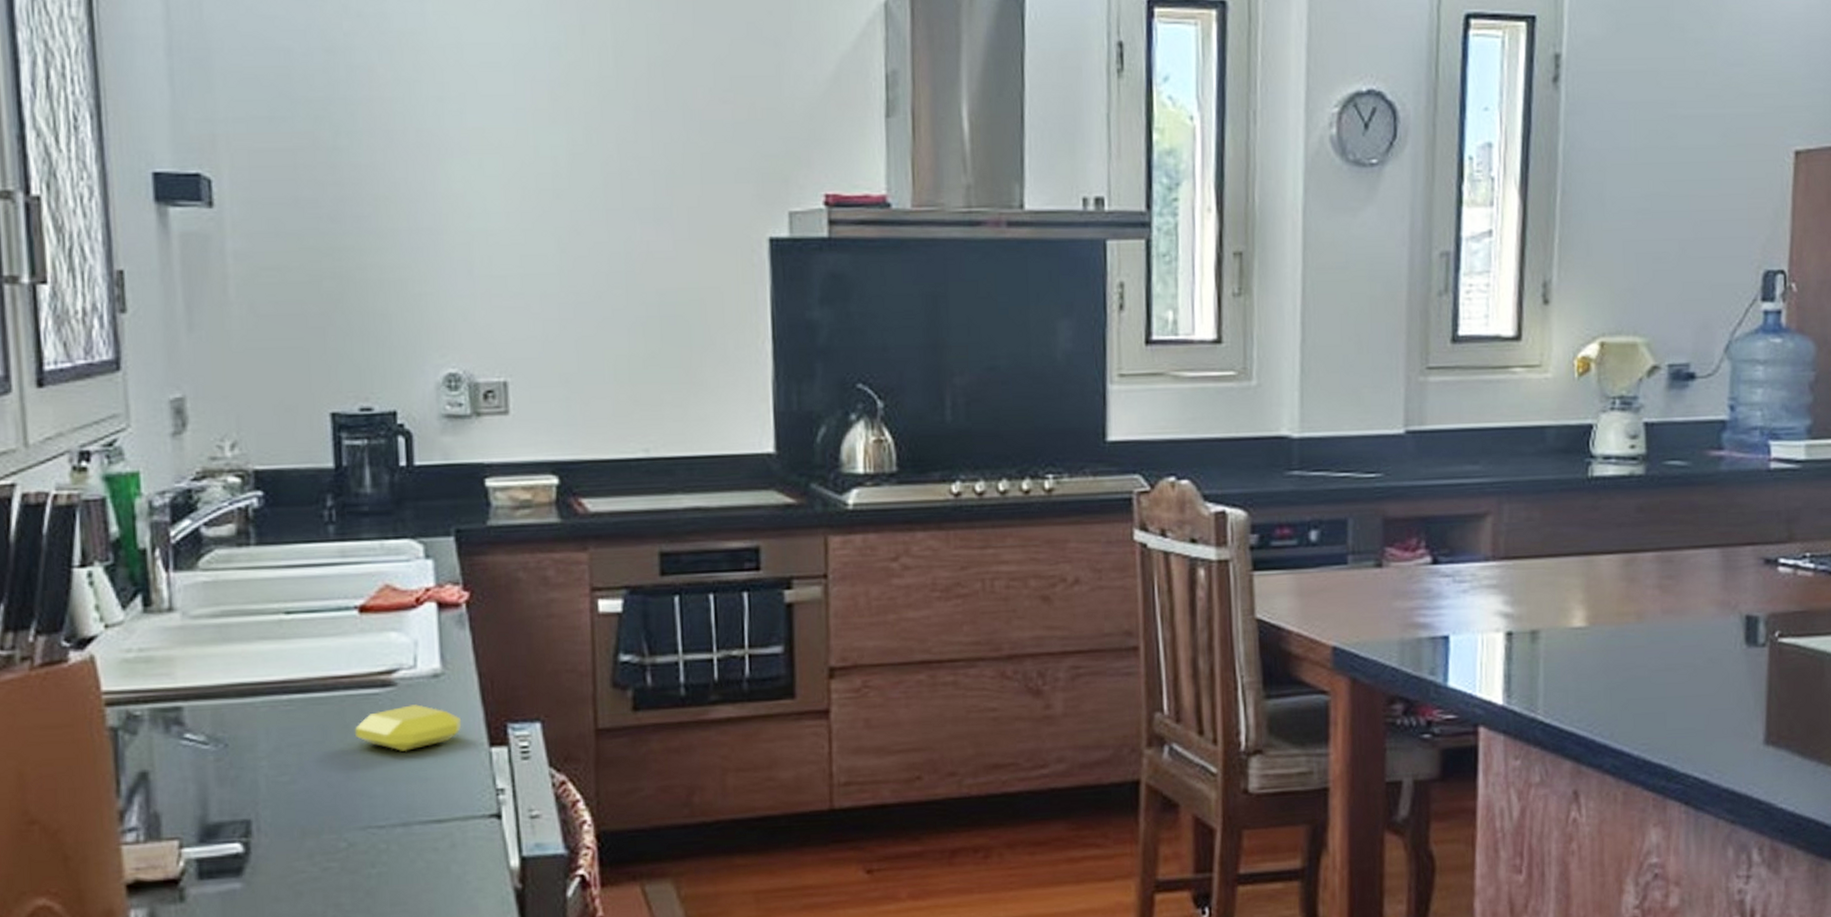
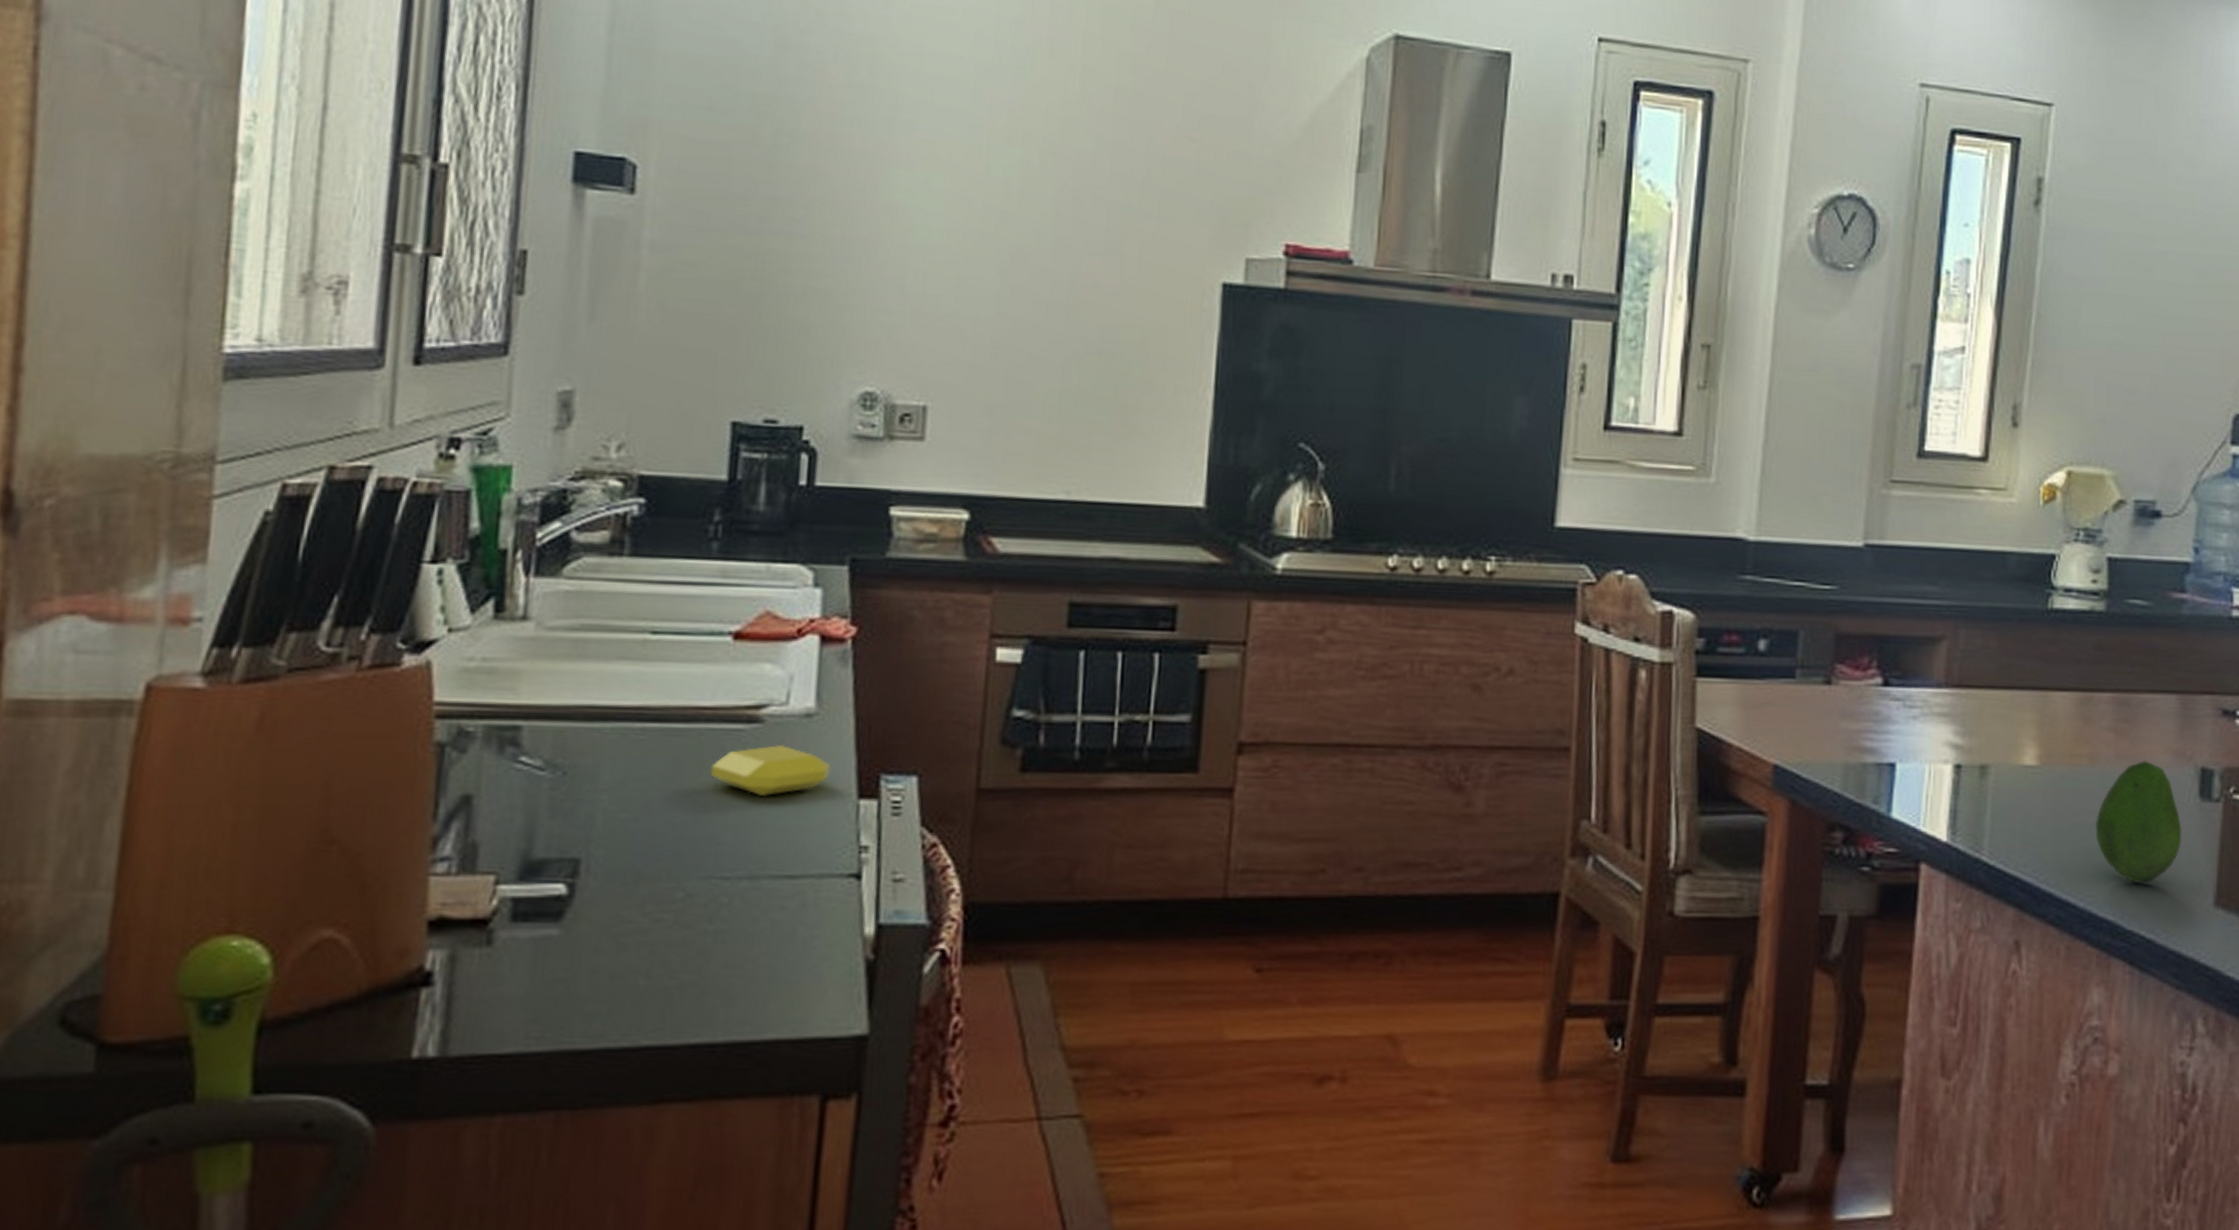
fruit: none [1644,613,1730,729] -> present [2094,761,2182,884]

